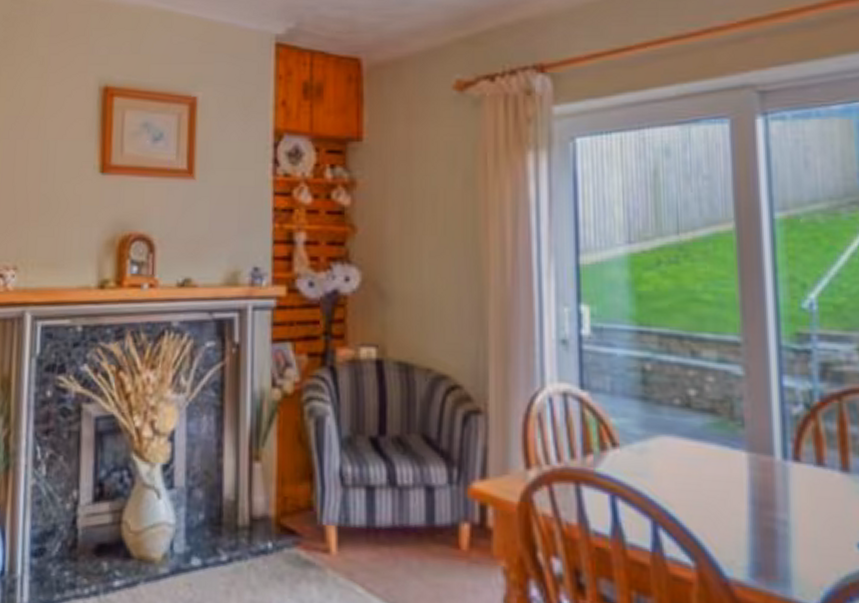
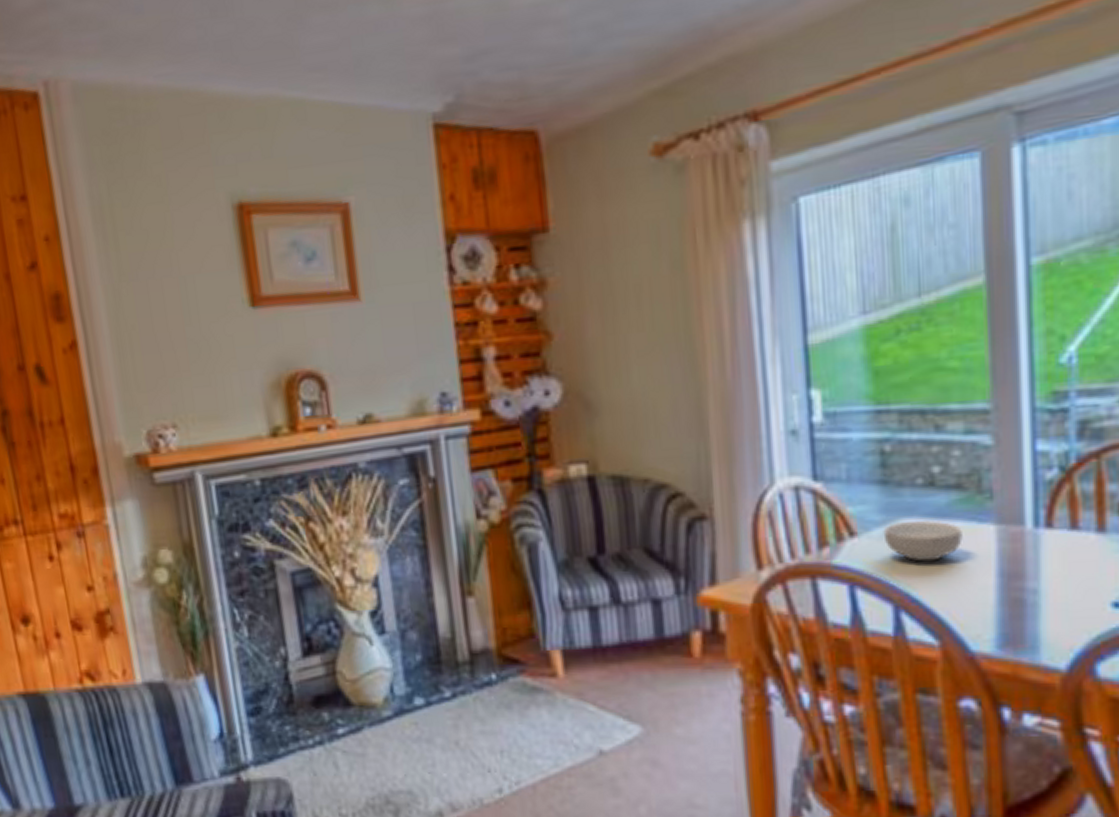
cereal bowl: none [643,439,717,481] -> present [883,519,963,562]

